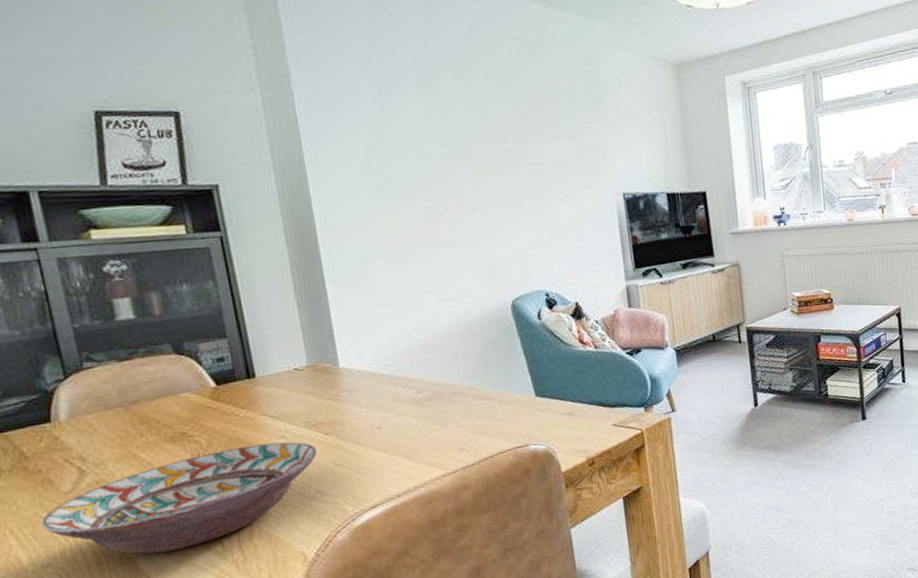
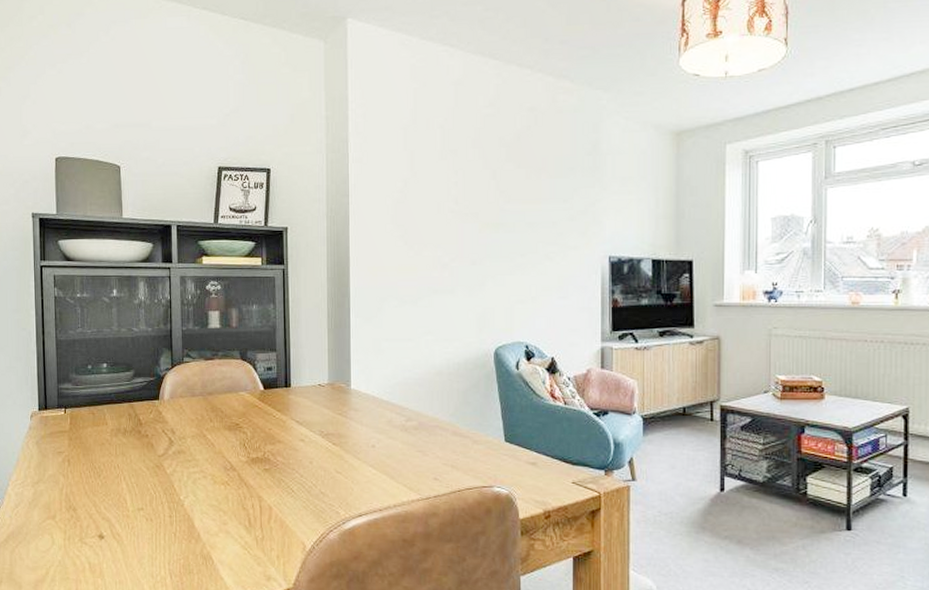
decorative bowl: present [40,442,318,554] -> none [141,443,325,518]

